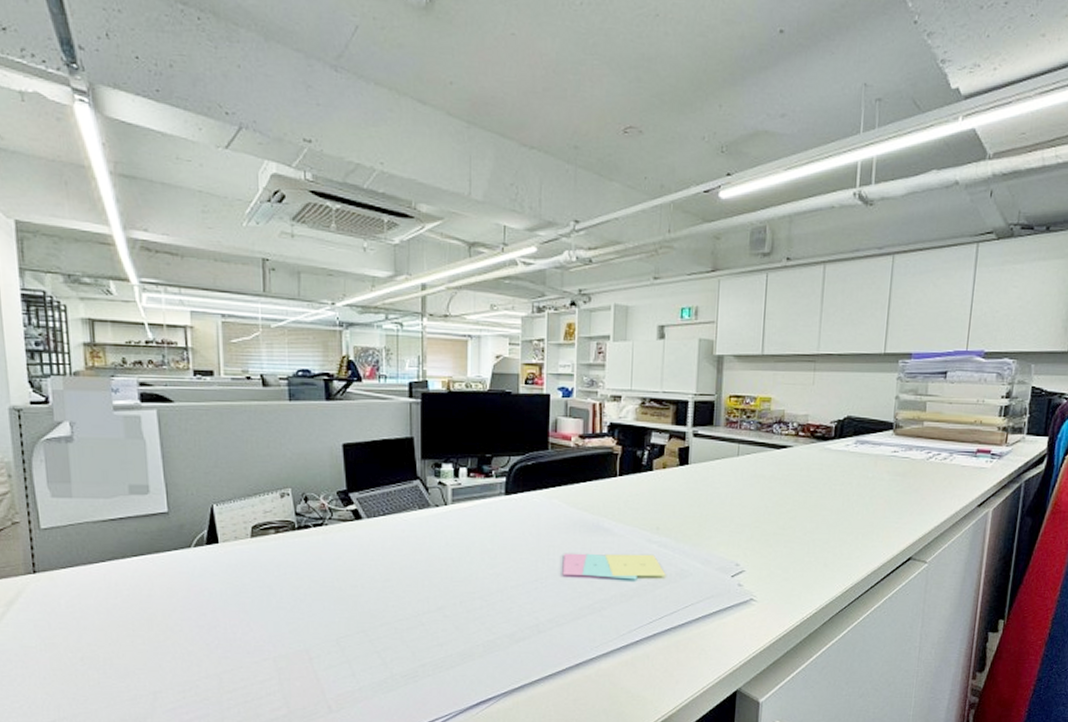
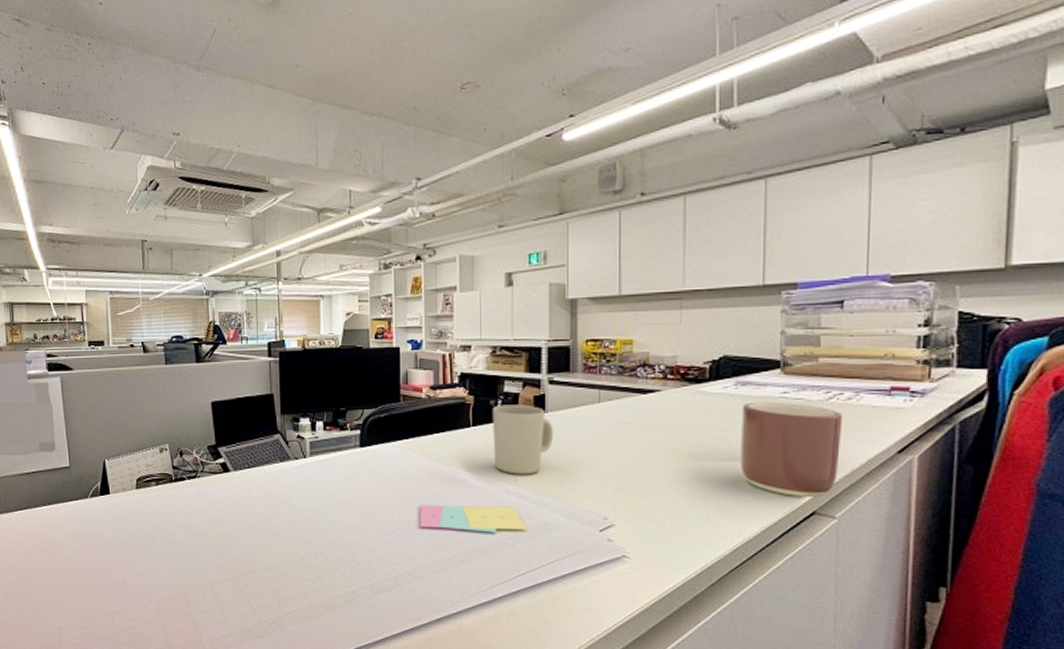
mug: none [638,455,695,524] -> present [493,404,553,475]
mug: none [854,459,939,544] -> present [739,401,843,497]

